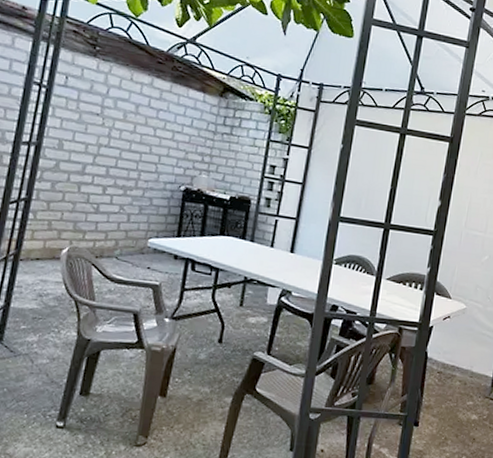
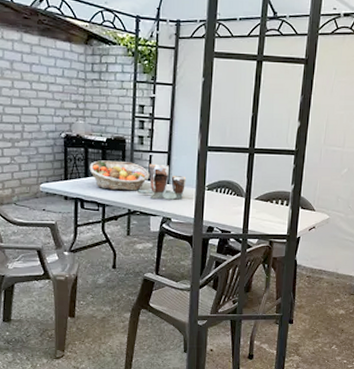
fruit basket: none [206,219,273,257] -> present [89,160,150,191]
clay pot: none [257,229,314,271] -> present [137,163,187,200]

